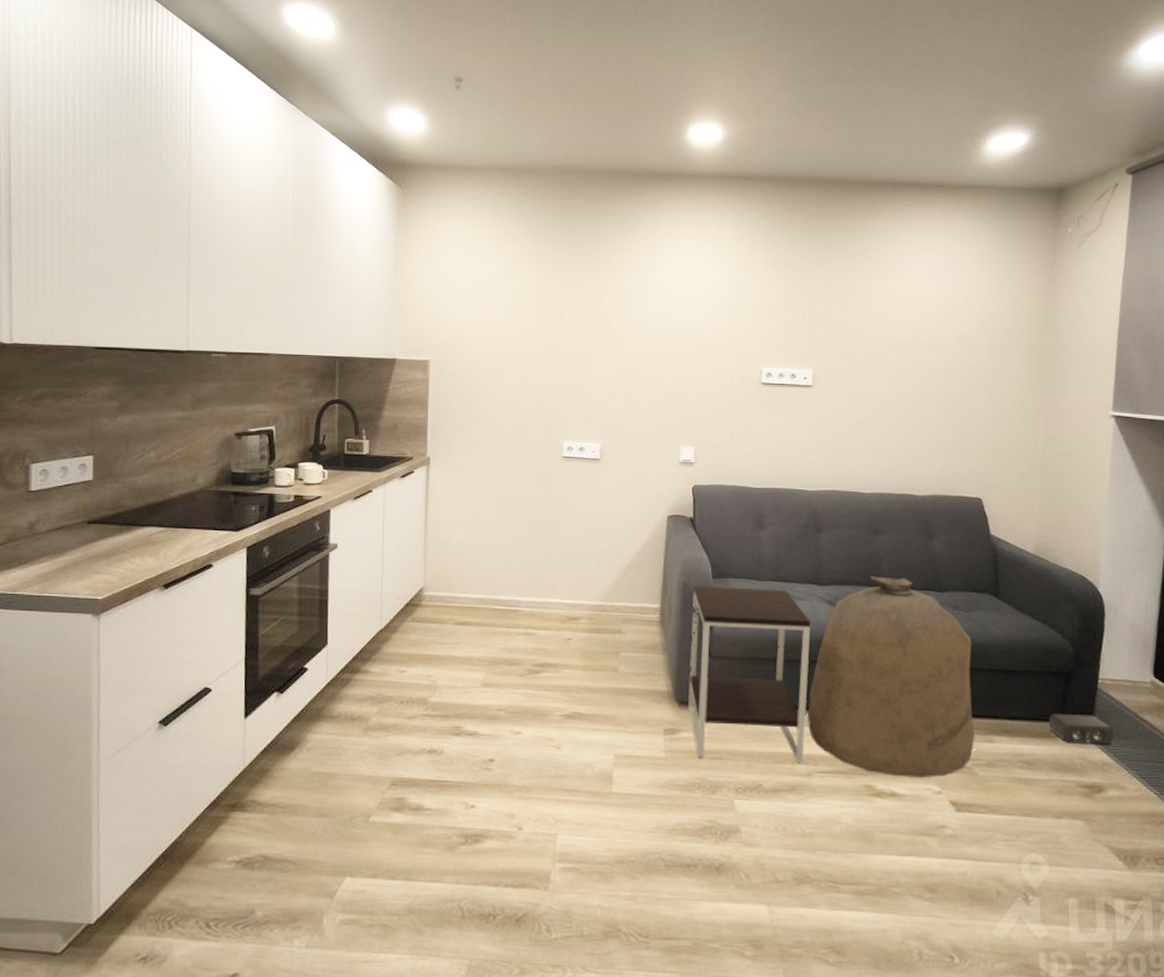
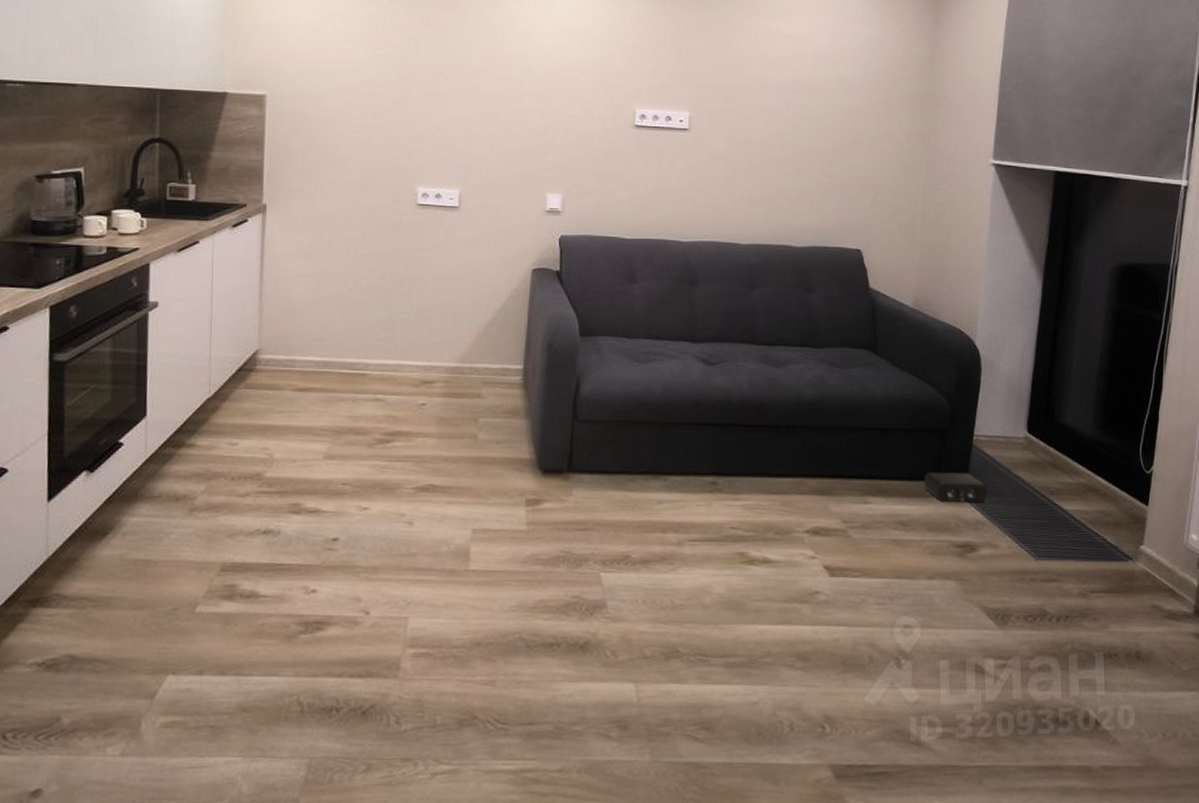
side table: present [689,585,811,762] -> none [553,344,683,530]
bag: present [808,576,975,778] -> none [679,332,850,543]

